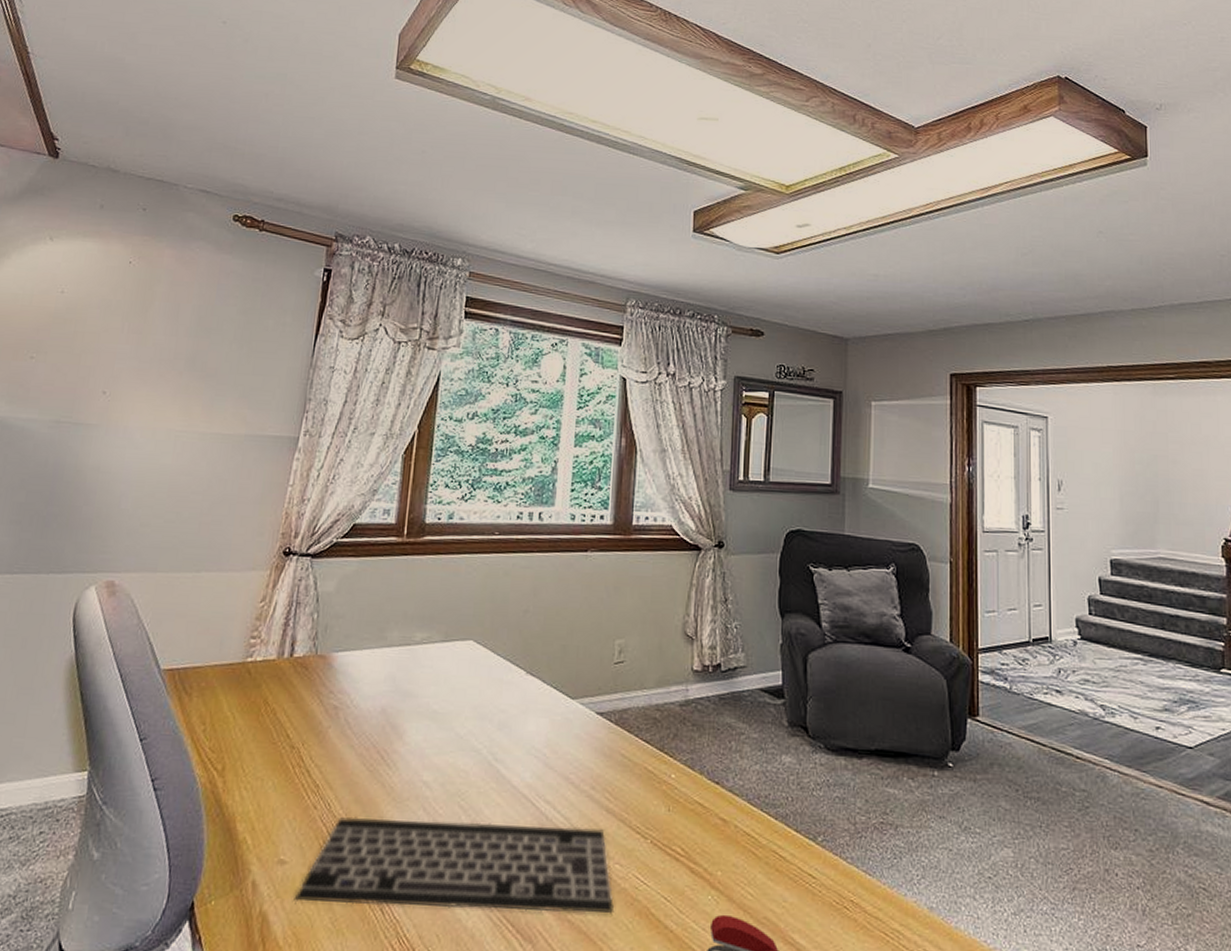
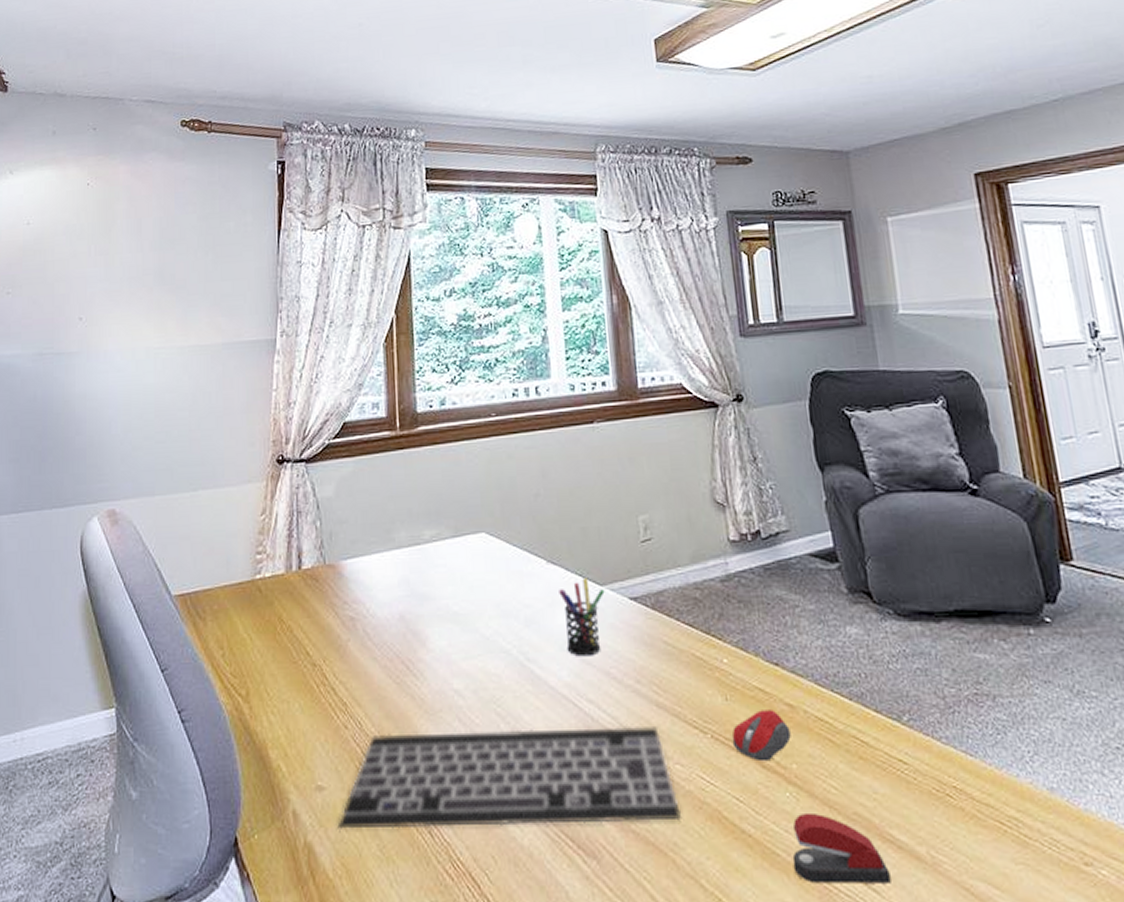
pen holder: none [533,691,575,762] -> present [559,578,605,657]
computer mouse: none [668,822,720,868] -> present [731,710,791,762]

